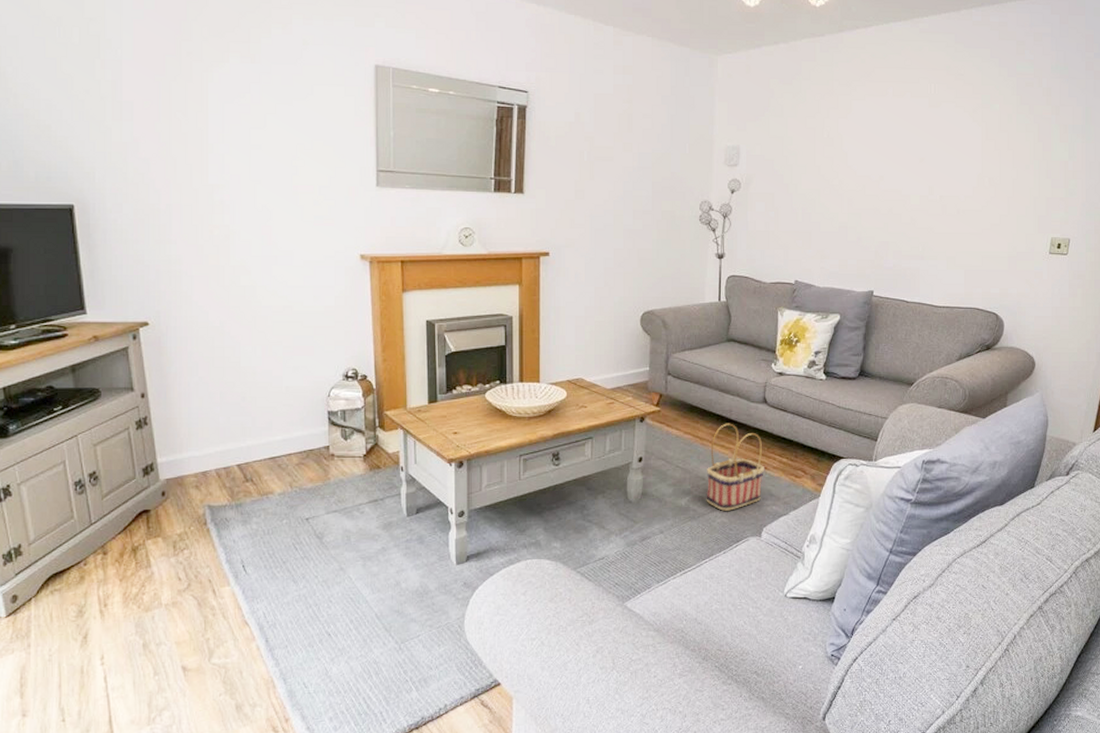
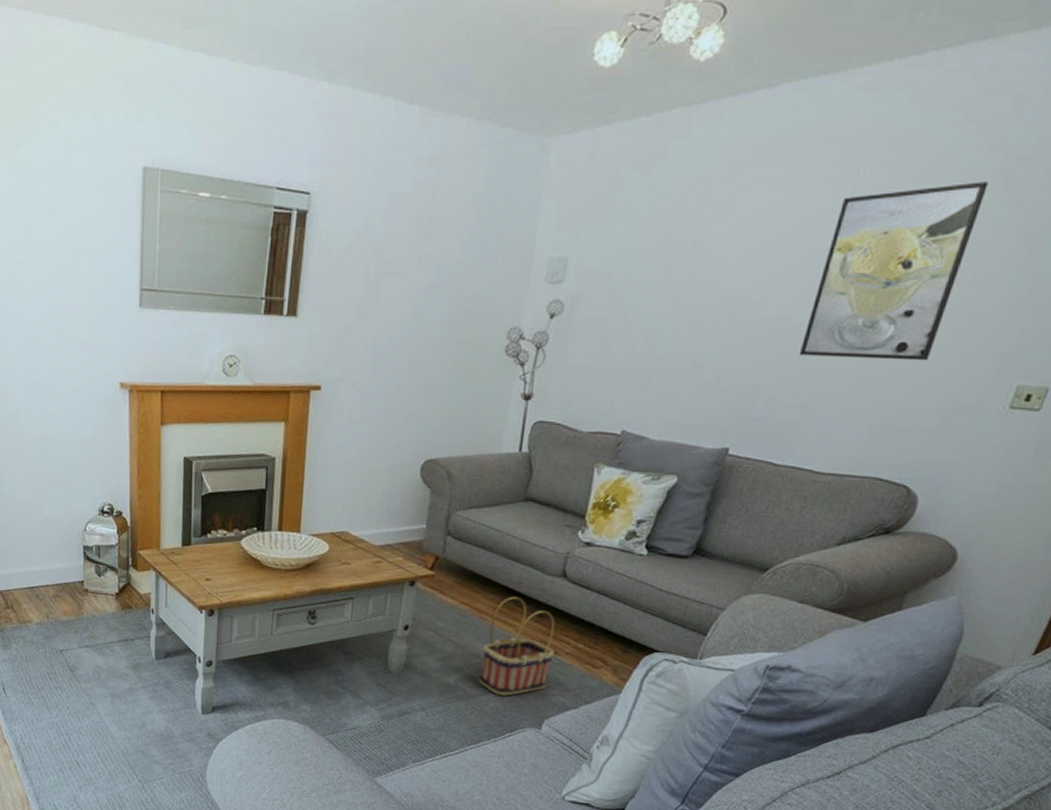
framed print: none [911,98,1011,222] -> present [798,181,988,361]

